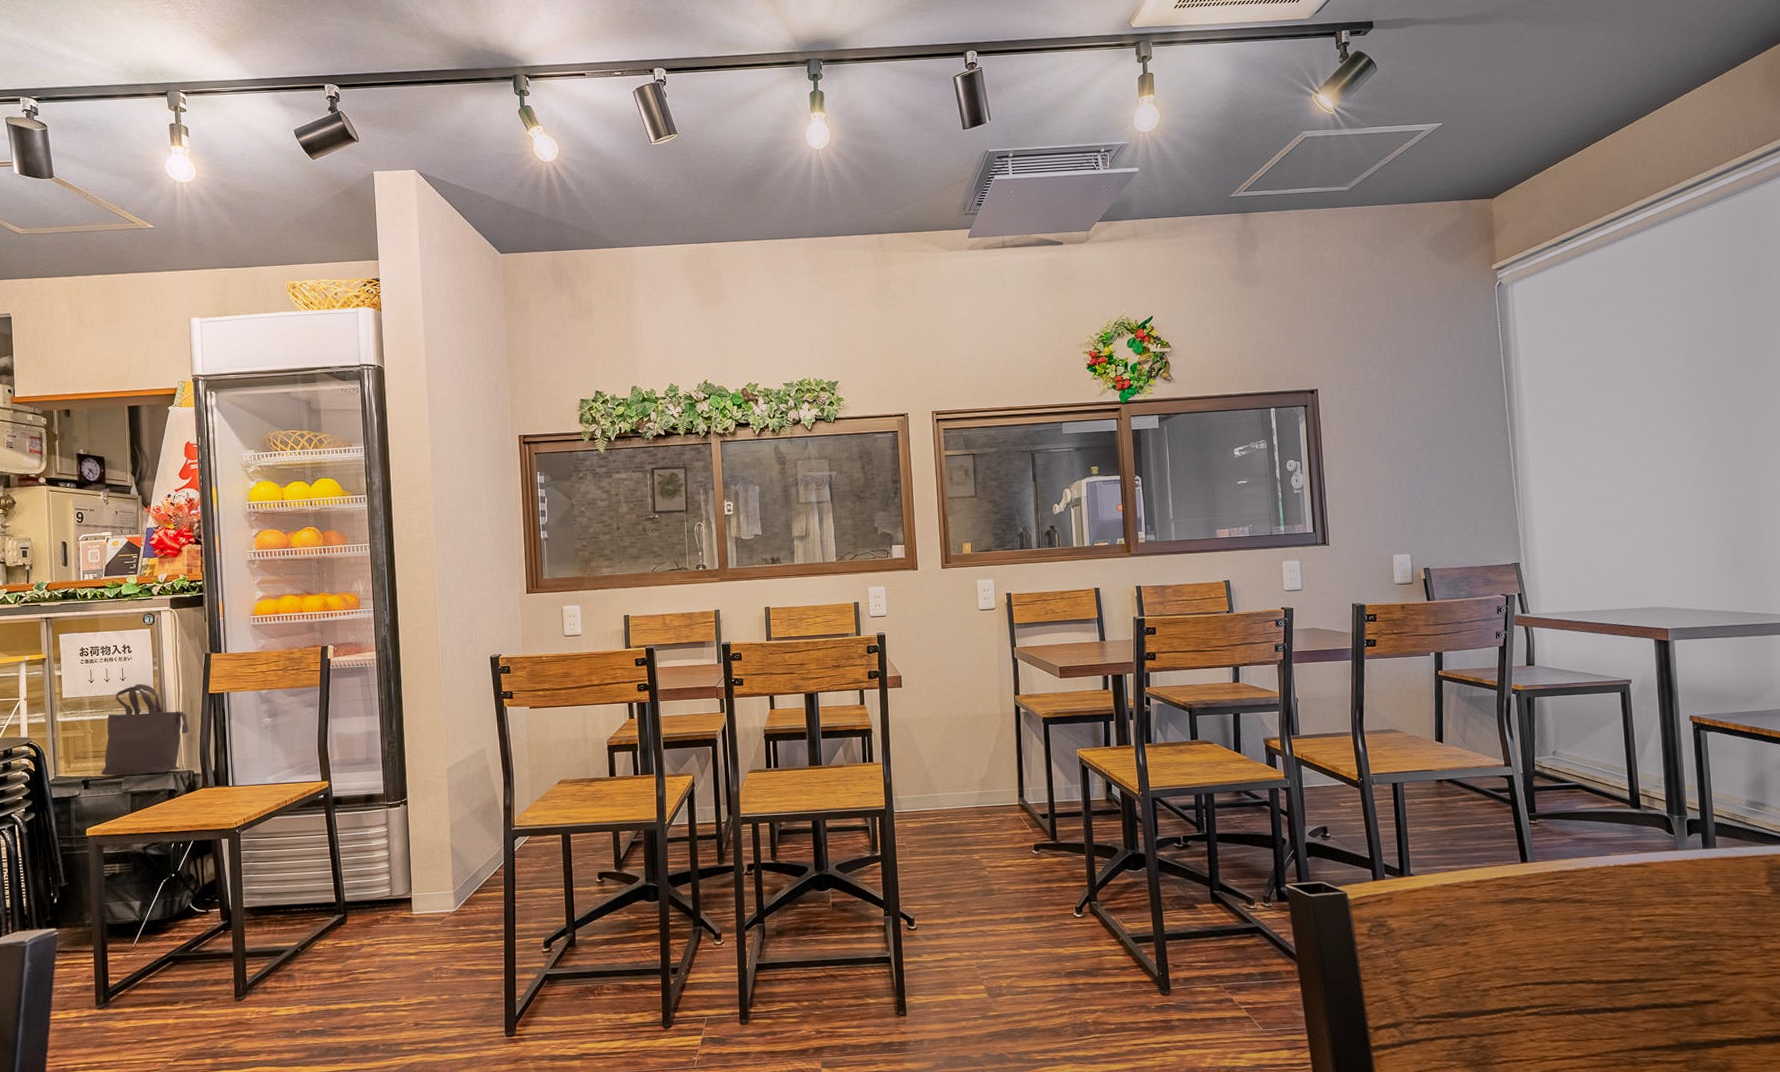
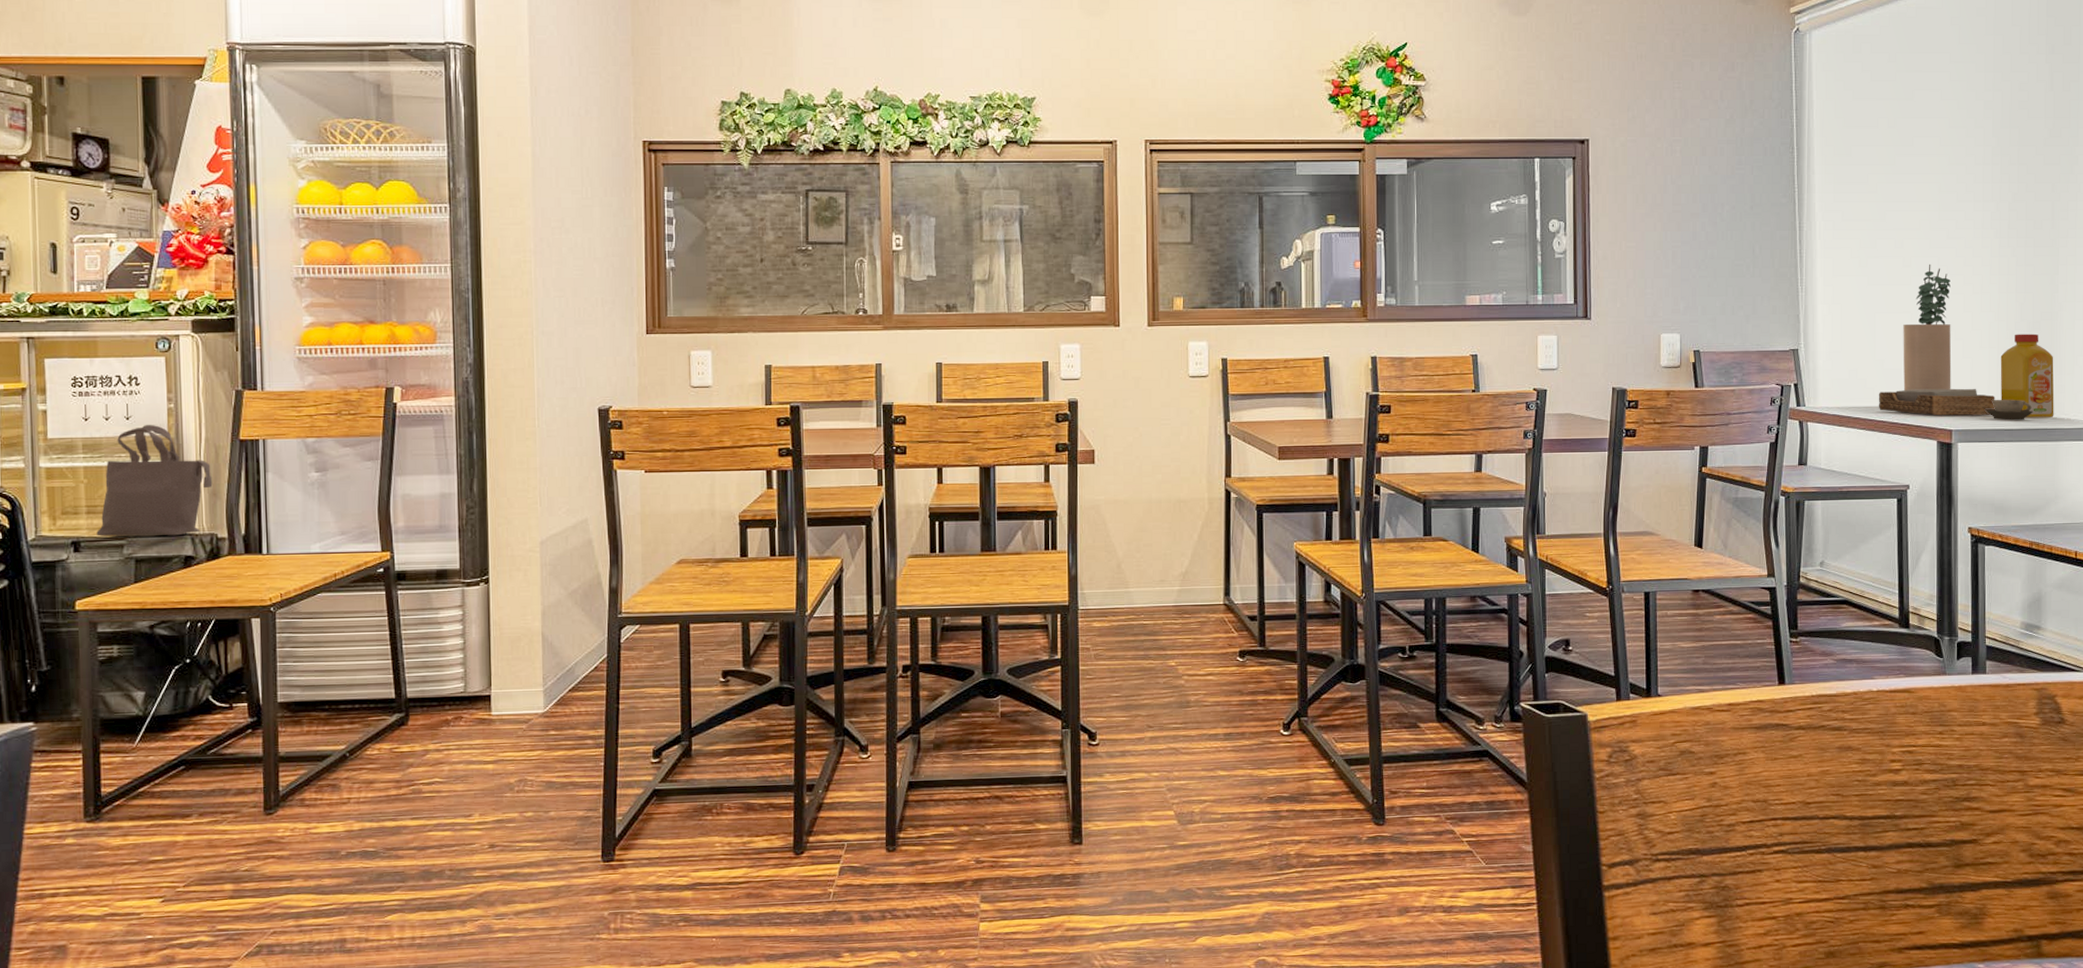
napkin holder: none [1596,591,1708,617] -> present [1878,388,1996,416]
vase: none [1615,481,1664,596] -> present [1903,263,1952,391]
cup: none [1698,599,1744,618] -> present [1985,399,2034,420]
juice bottle: none [1709,539,1764,615] -> present [2000,333,2054,419]

